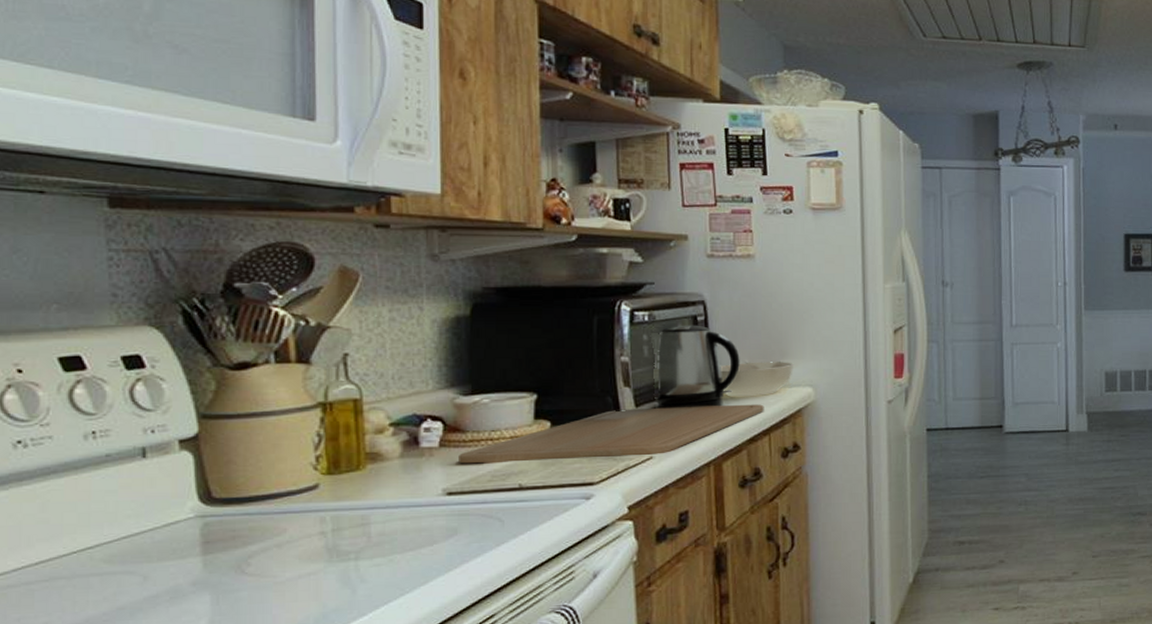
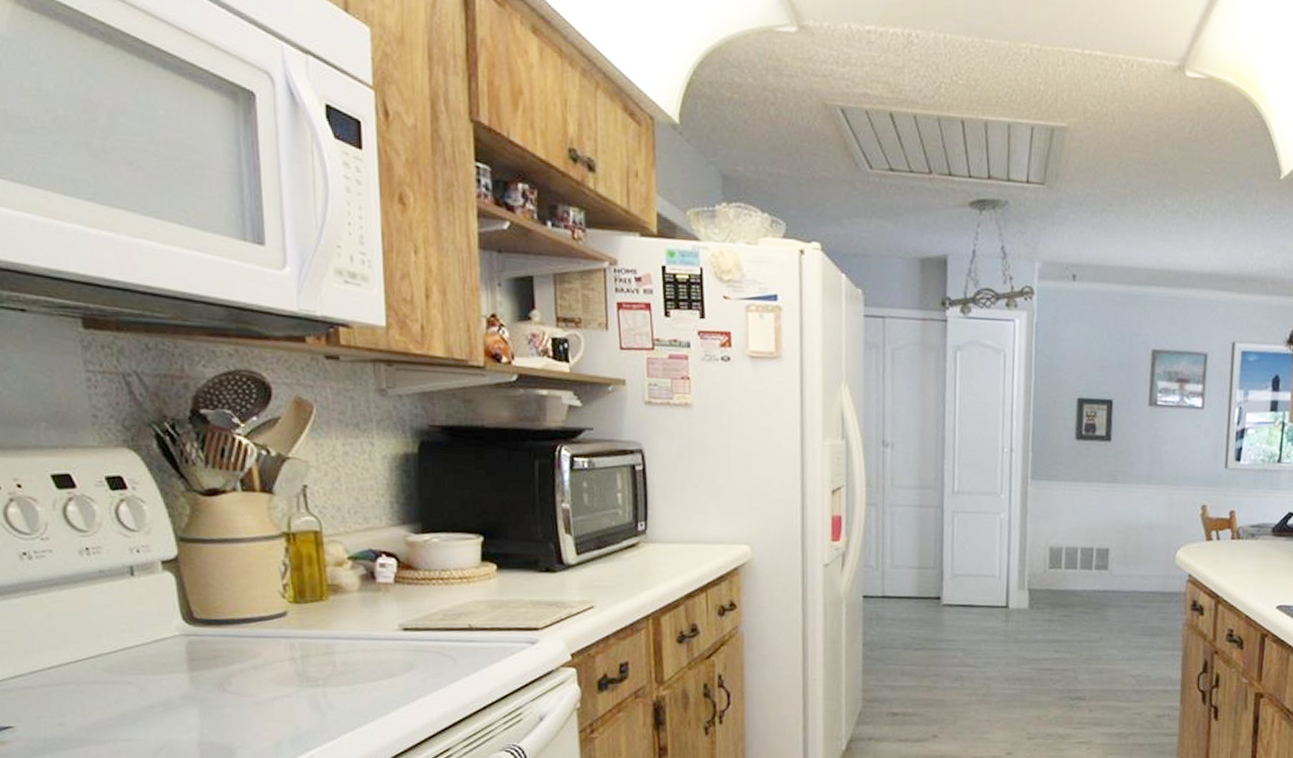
chopping board: present [458,404,764,464] -> none [412,556,702,605]
kettle: present [654,325,740,409] -> none [595,473,678,560]
bowl: present [720,362,794,398] -> none [658,516,731,553]

